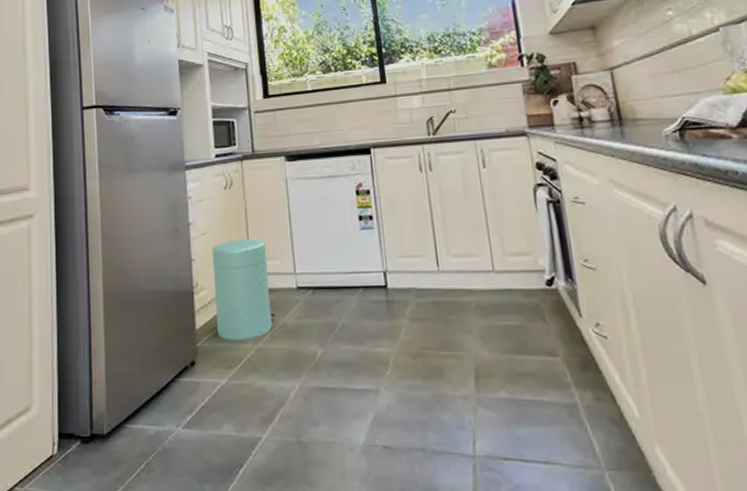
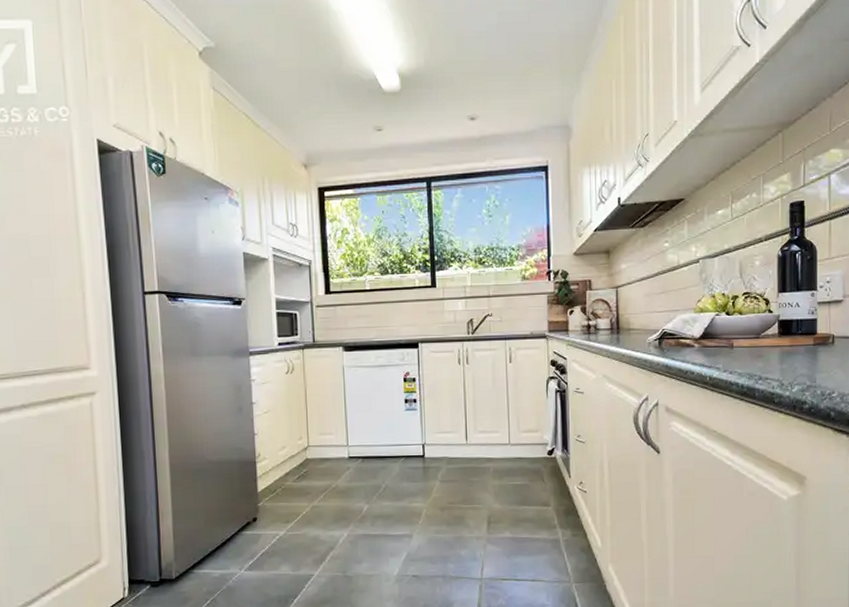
trash can: present [212,238,276,340] -> none [273,416,330,500]

